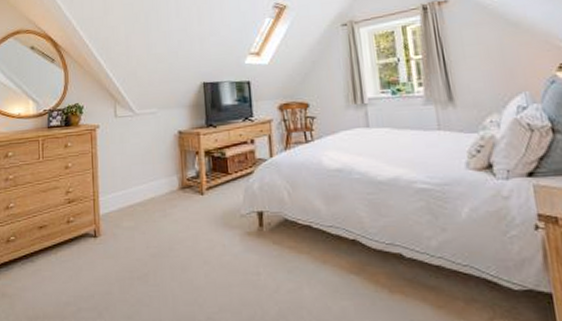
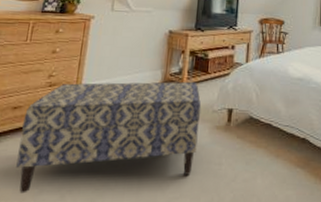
bench: none [51,184,230,312] -> present [16,81,202,194]

